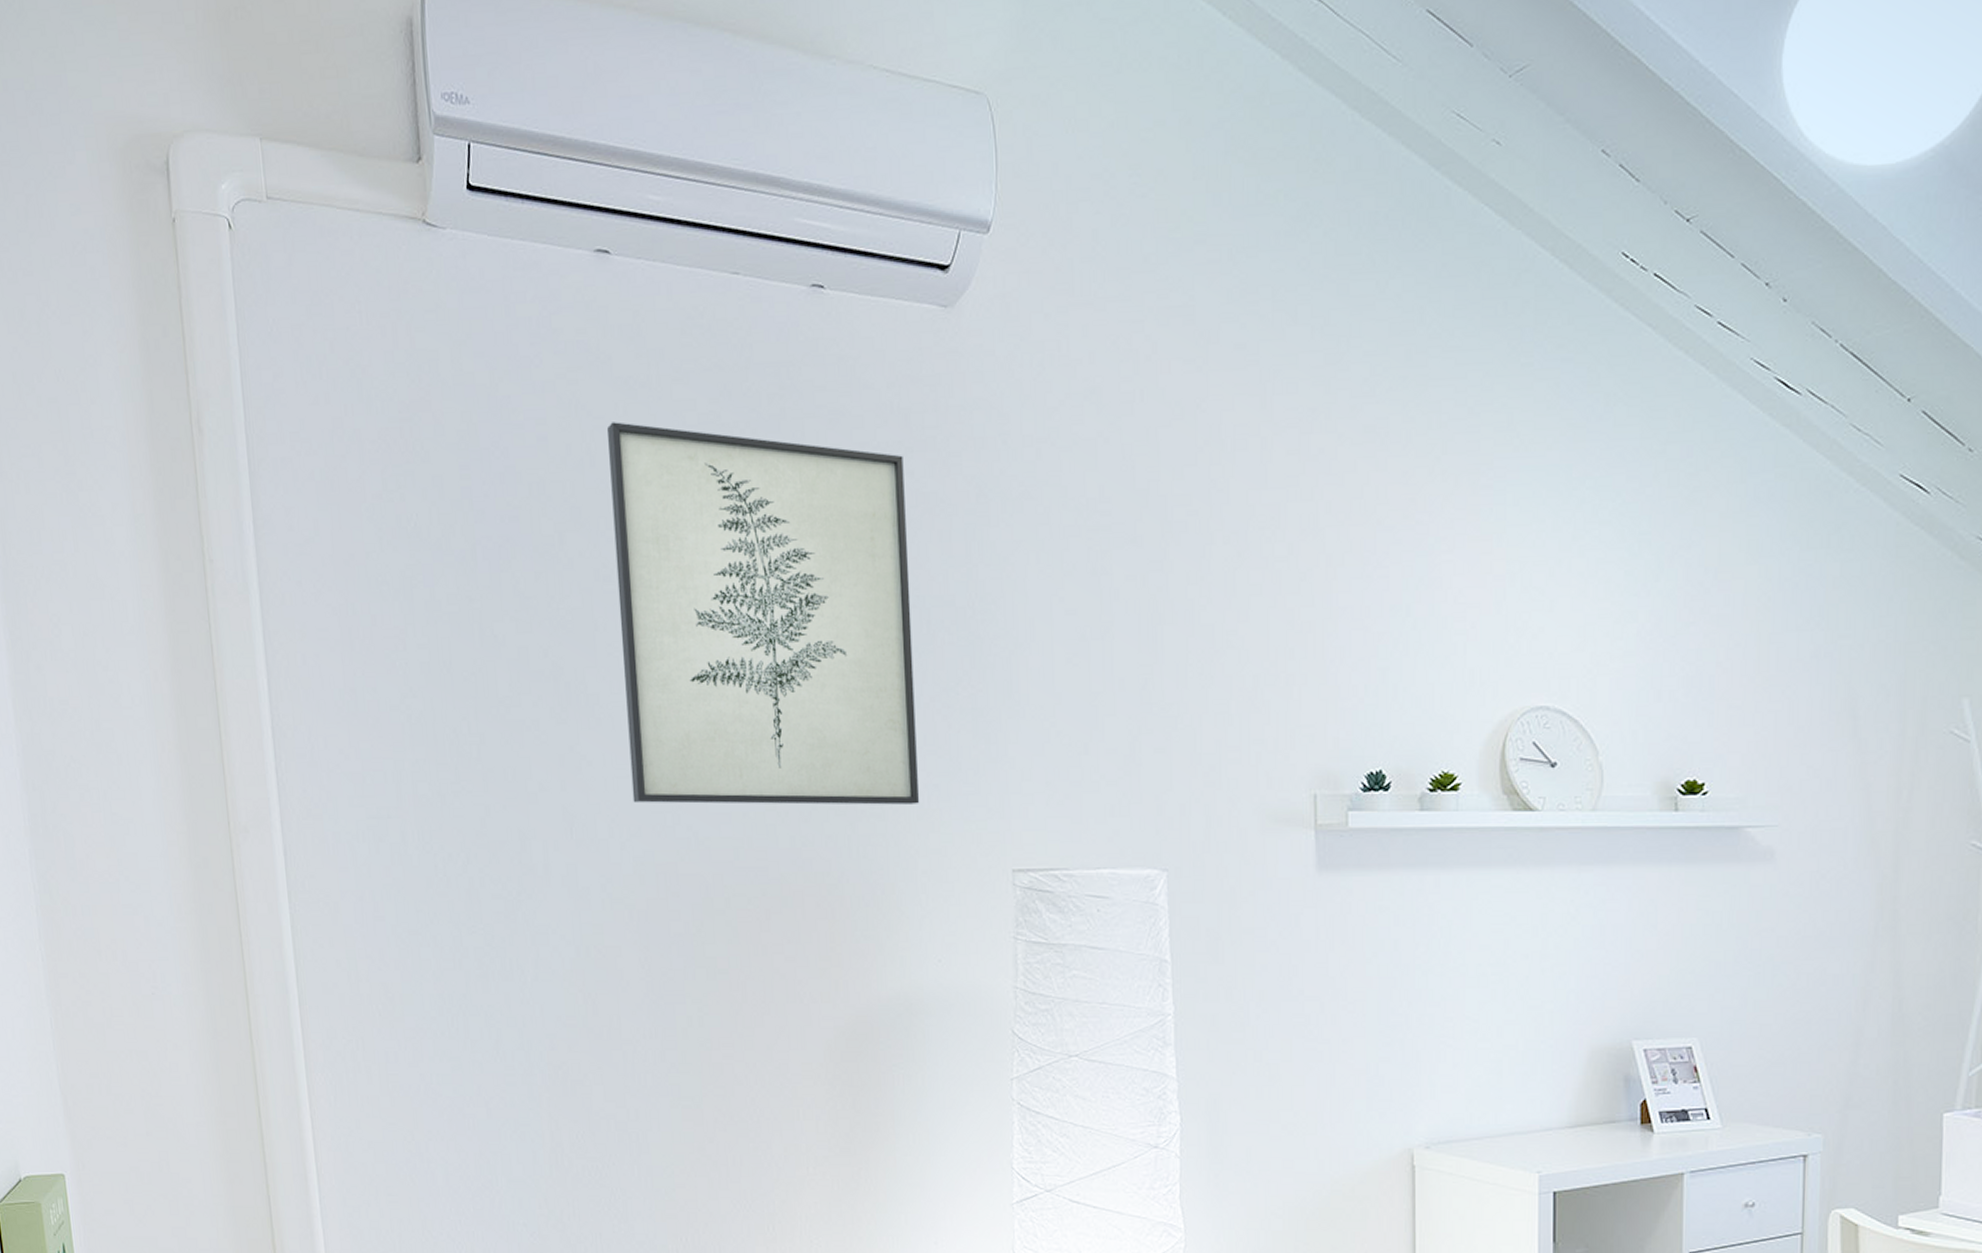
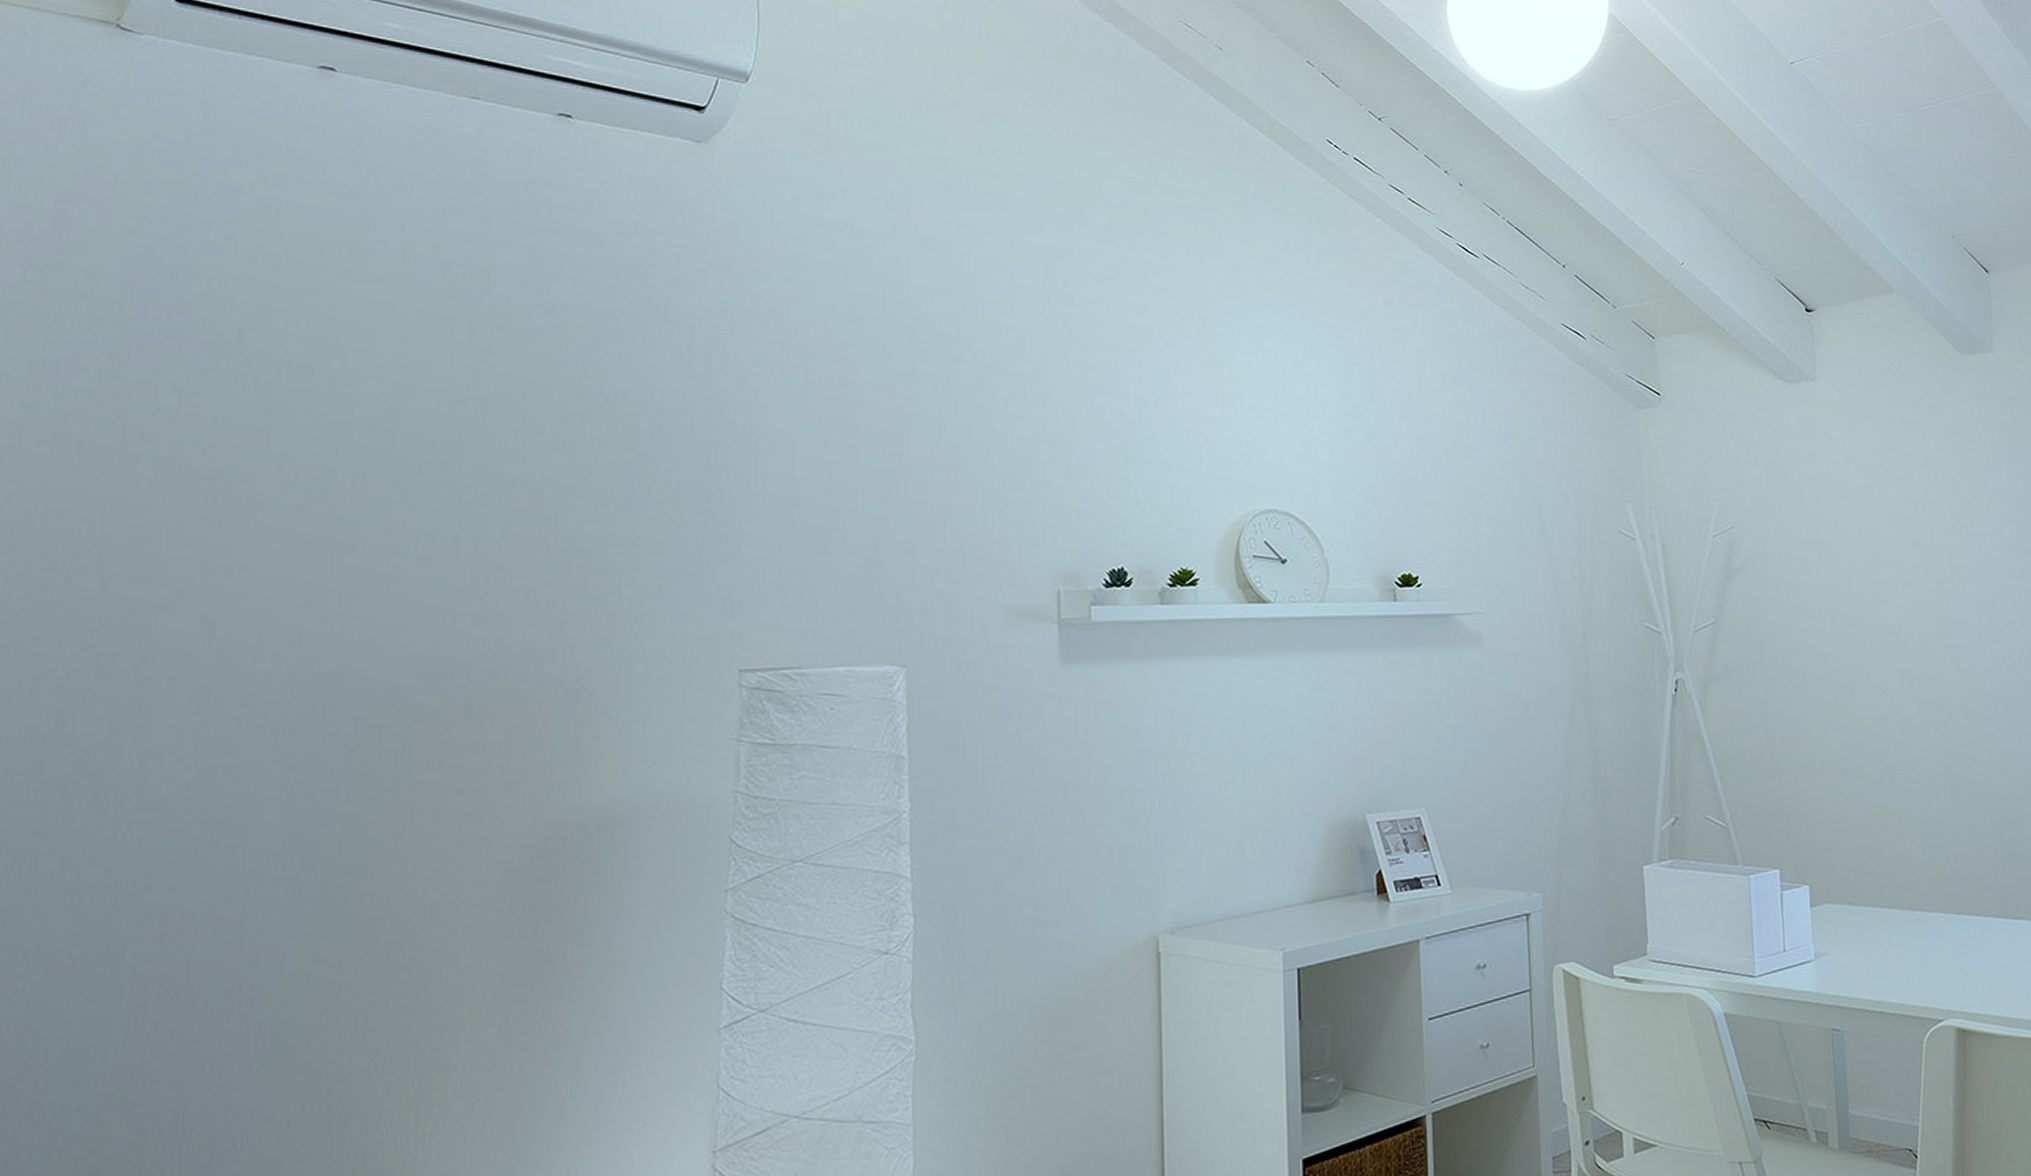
wall art: present [607,422,920,805] -> none [294,226,645,609]

